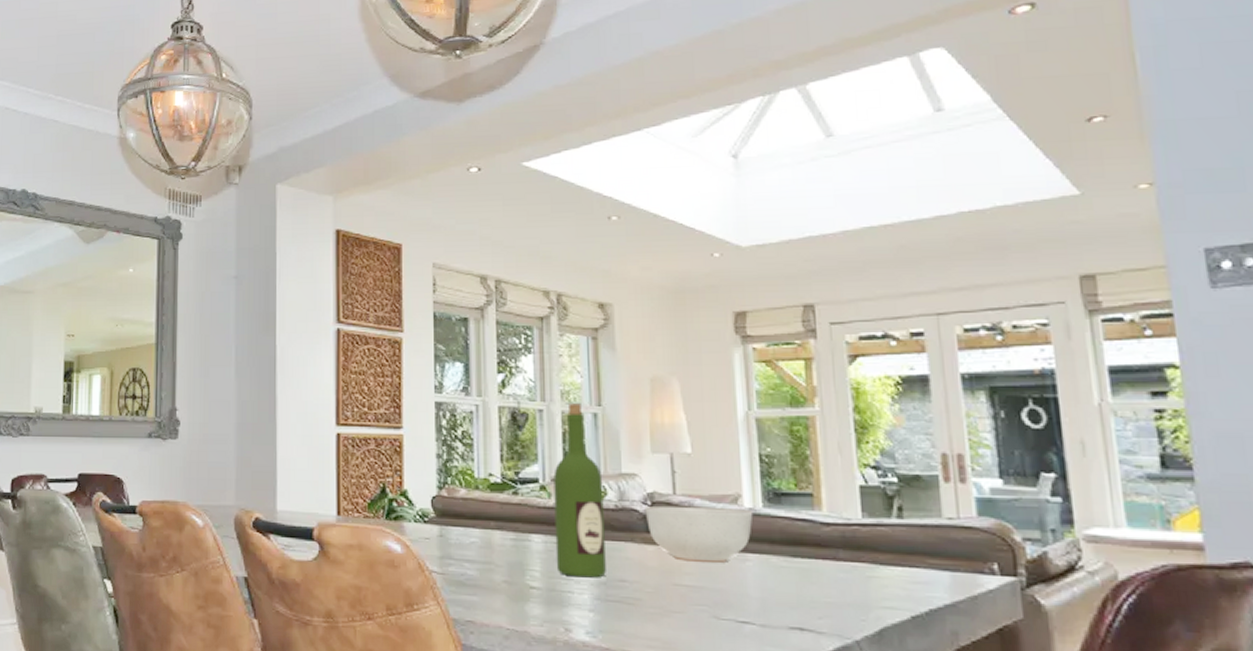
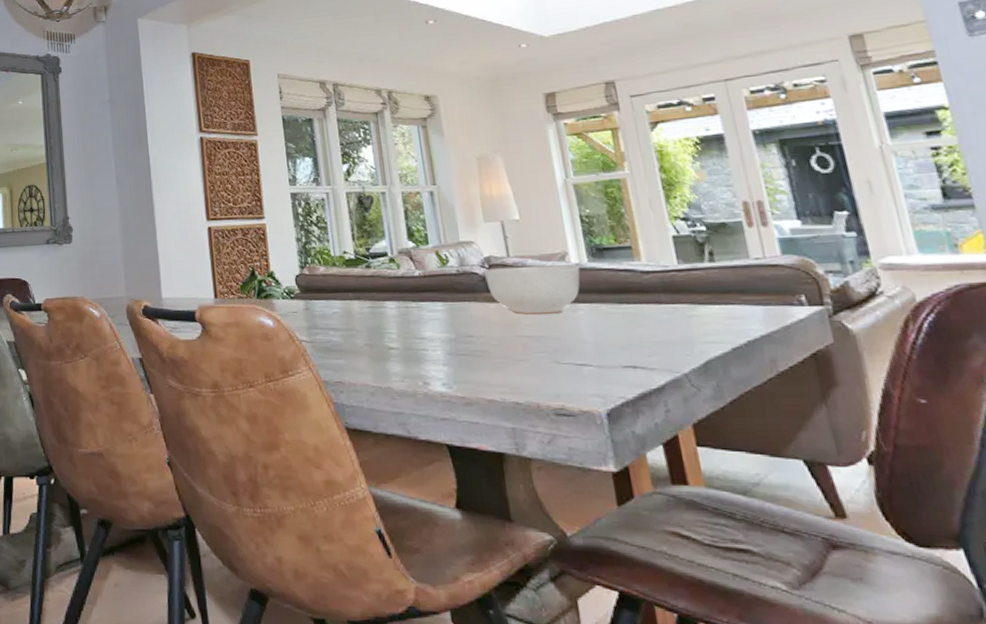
wine bottle: present [553,403,606,578] -> none [400,184,455,336]

